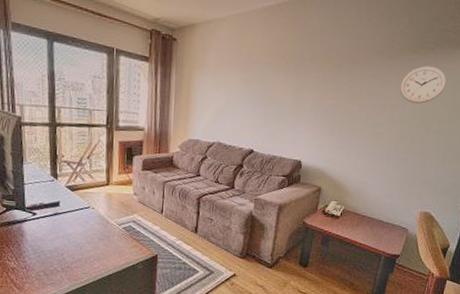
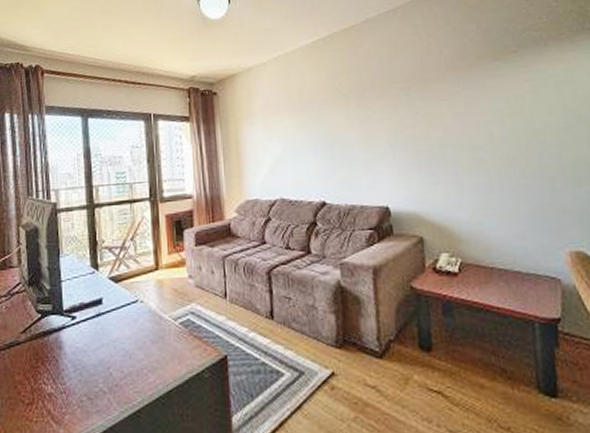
wall clock: present [399,66,447,104] -> none [488,70,549,116]

